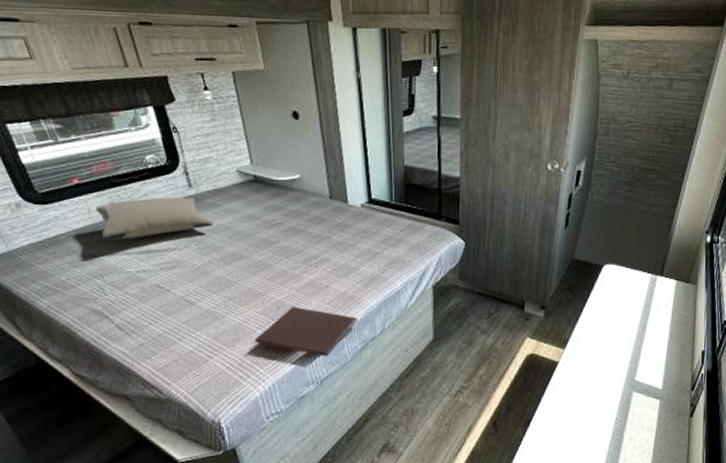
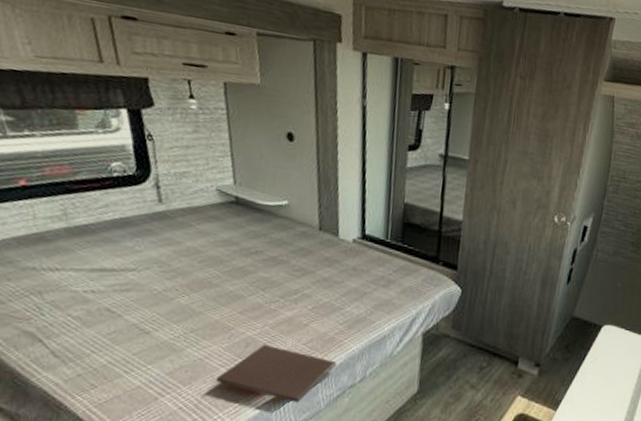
pillow: present [96,197,213,240] -> none [43,209,182,254]

